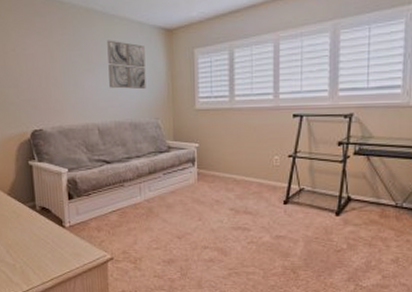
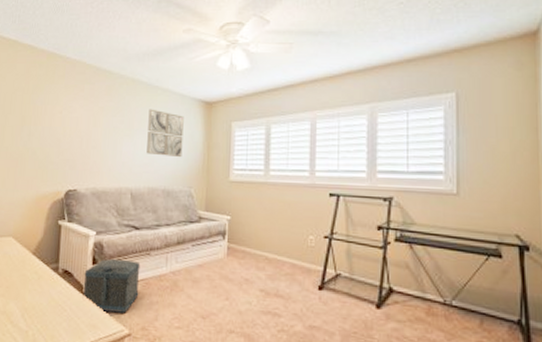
ottoman: none [61,192,117,241] -> present [82,258,141,313]

